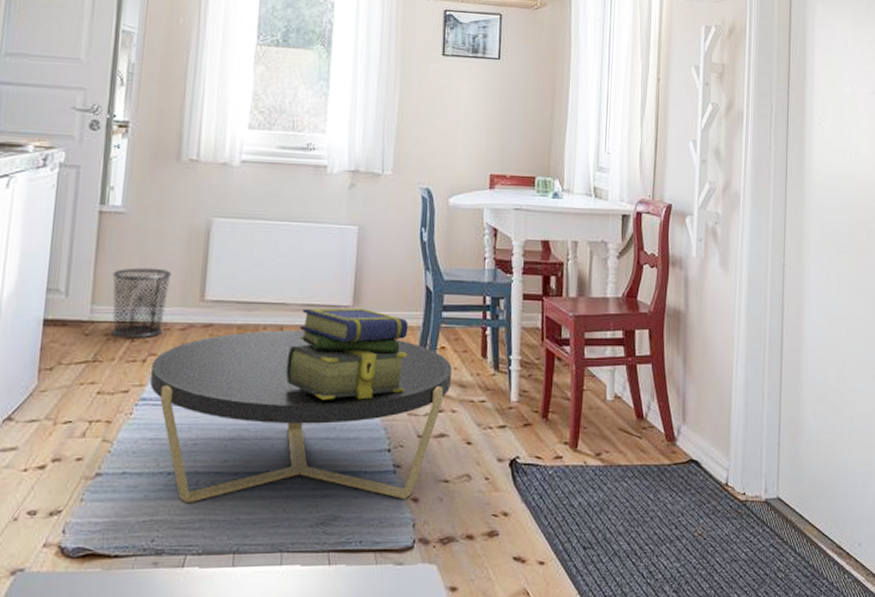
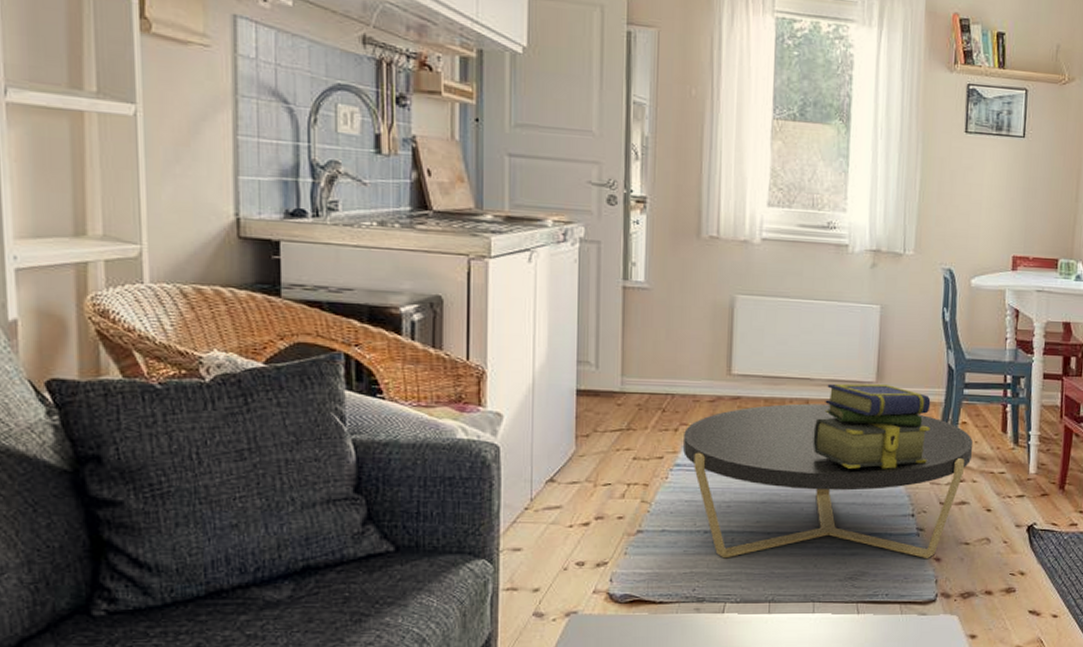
waste bin: present [111,267,172,339] -> none [640,342,698,409]

